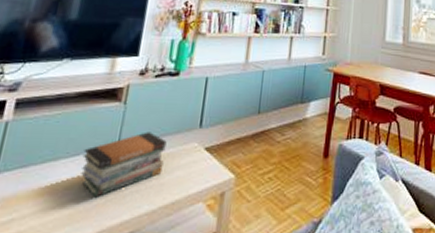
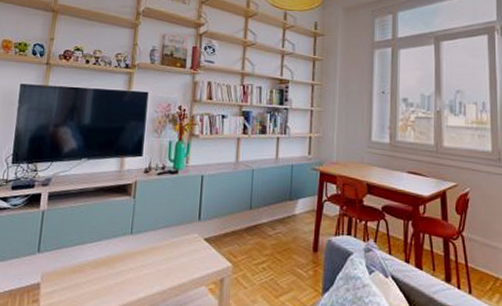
book stack: present [81,132,167,198] -> none [103,223,171,277]

